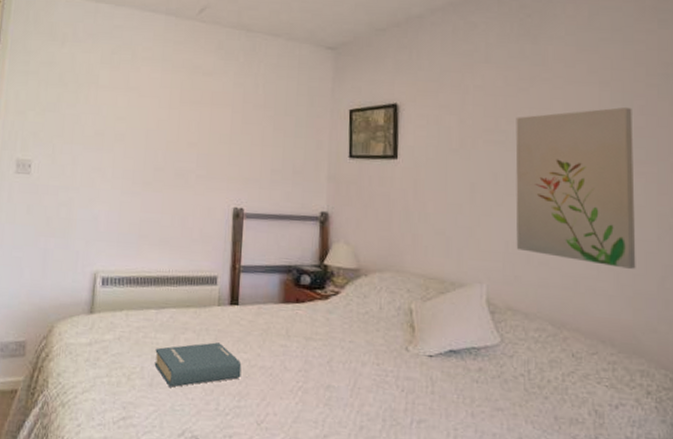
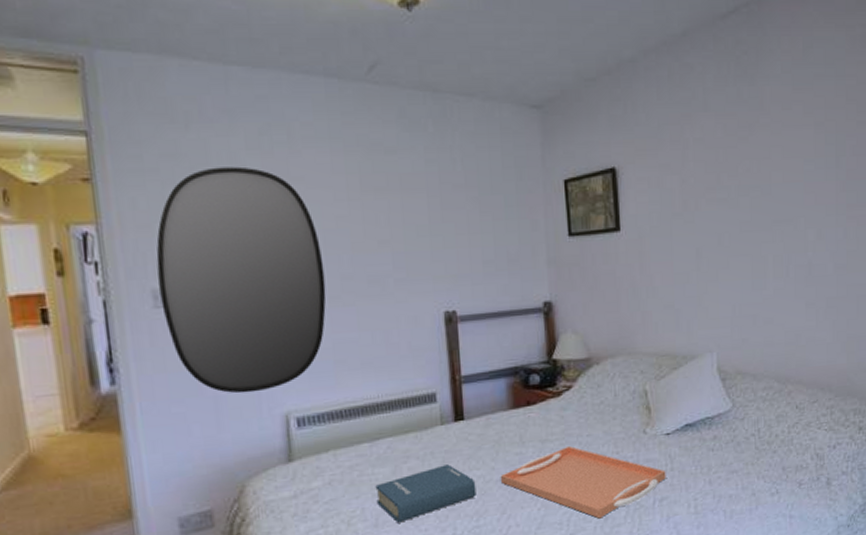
home mirror: none [21,74,143,251] -> present [156,166,326,394]
serving tray: none [264,348,426,427] -> present [500,445,666,519]
wall art: present [515,107,636,269] -> none [737,149,849,315]

